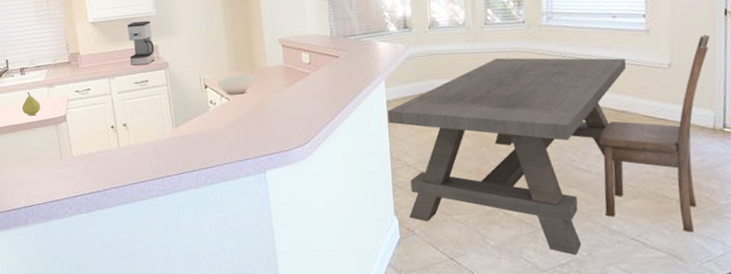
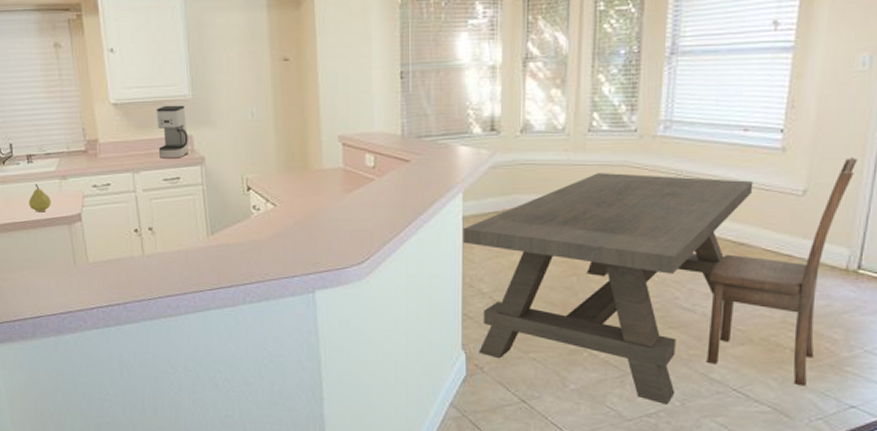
bowl: present [216,74,255,95] -> none [261,177,308,200]

